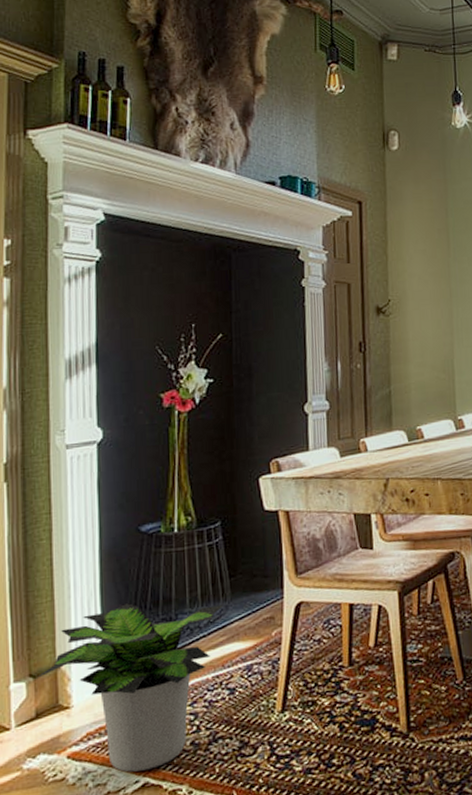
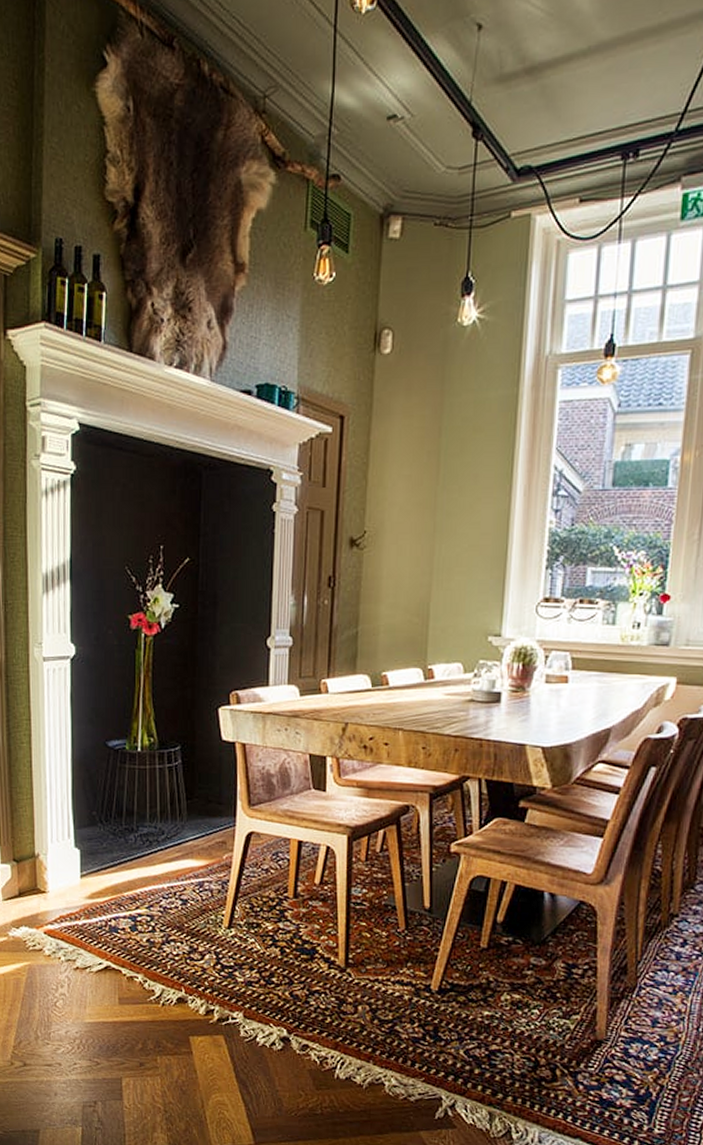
potted plant: present [37,603,224,772] -> none [20,810,180,956]

